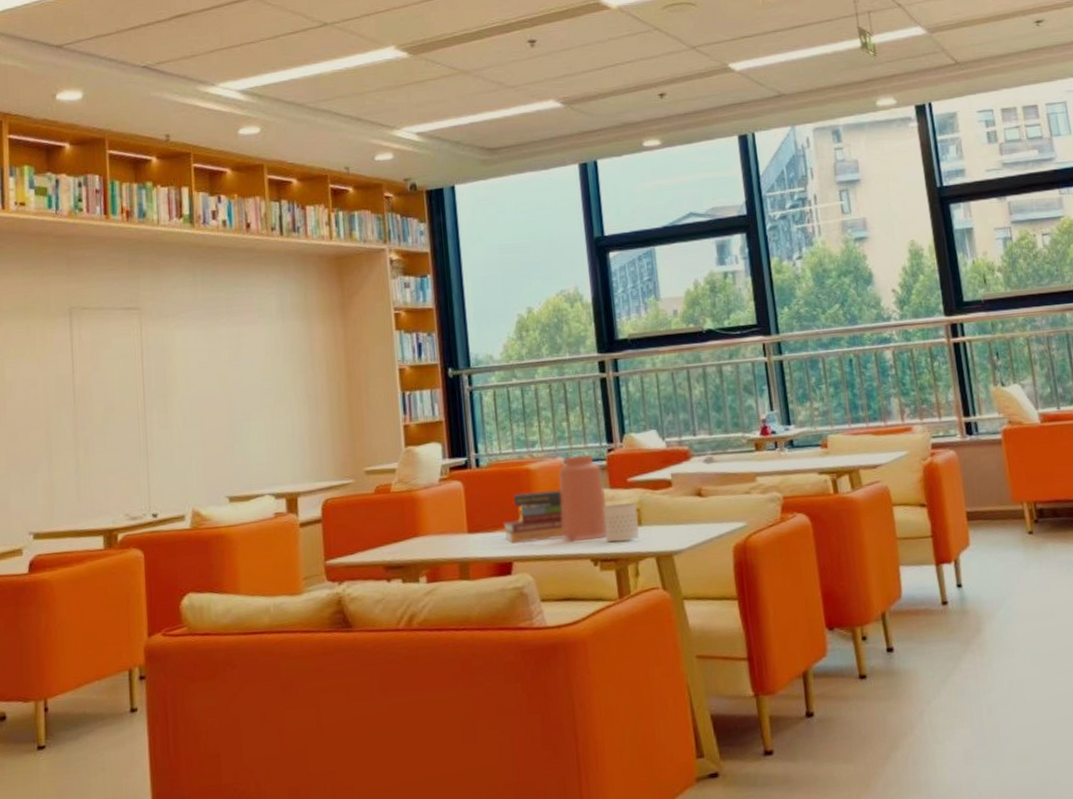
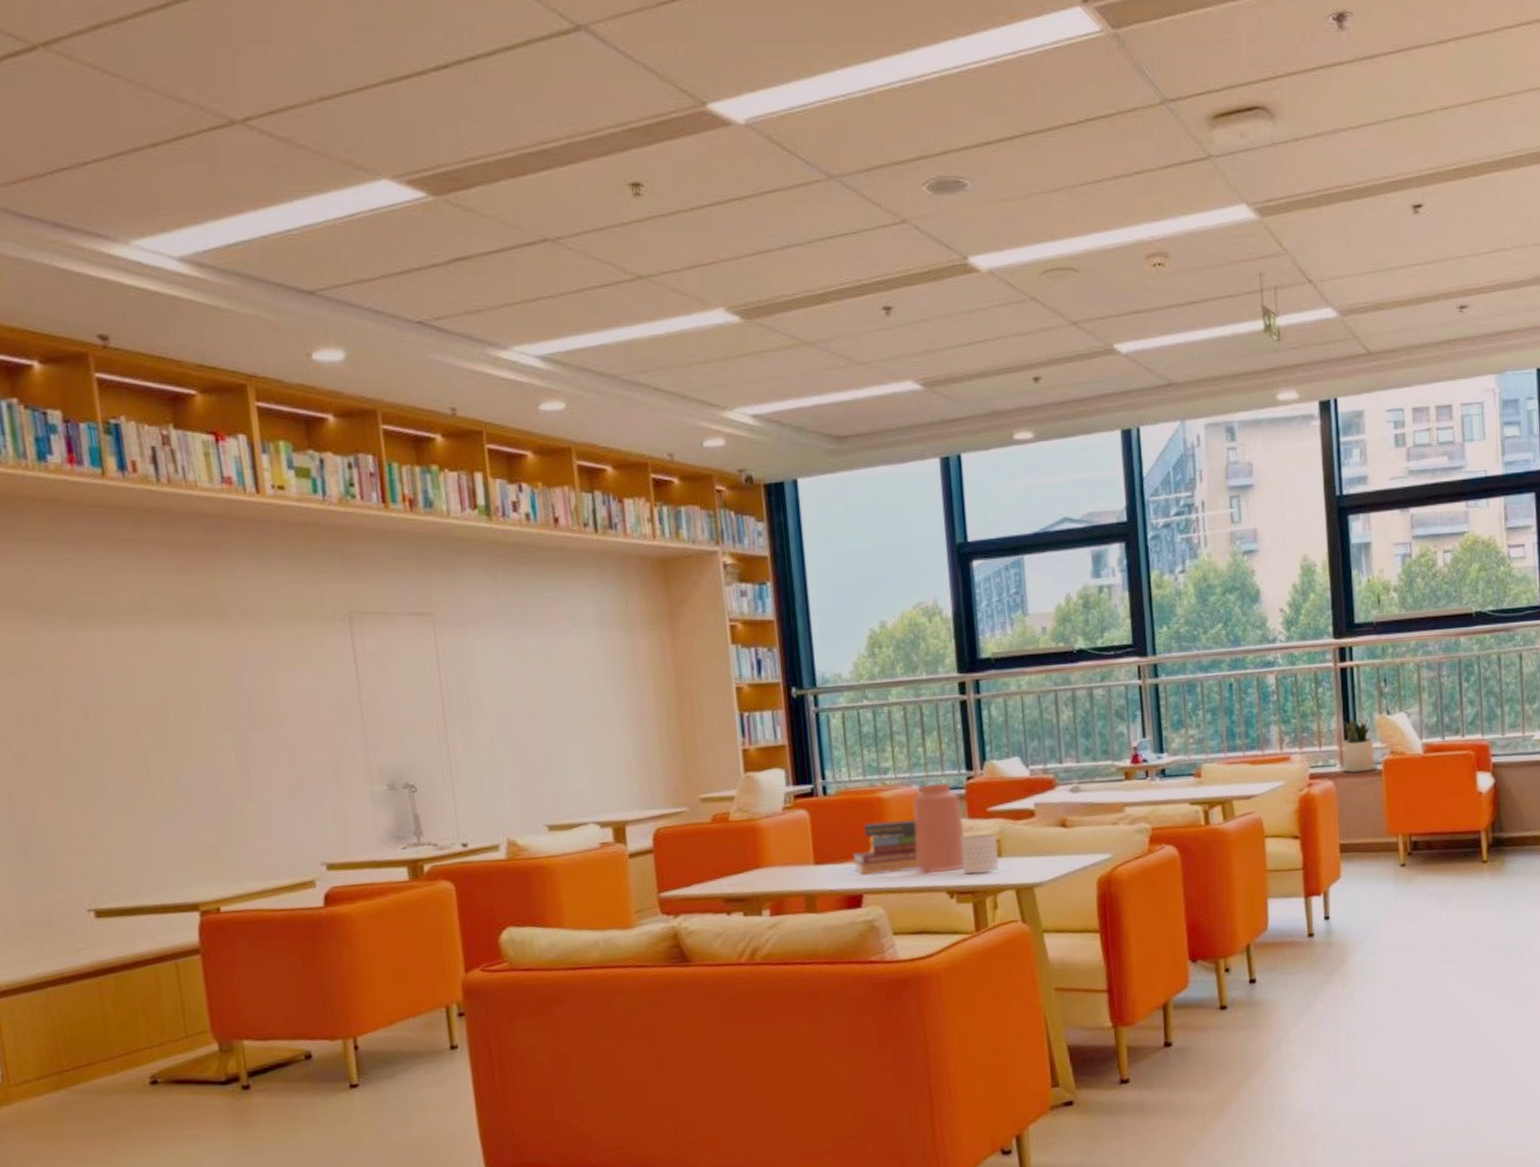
desk lamp: none [90,456,132,520] -> present [386,781,439,849]
planter: none [960,390,998,443] -> present [1343,718,1378,773]

